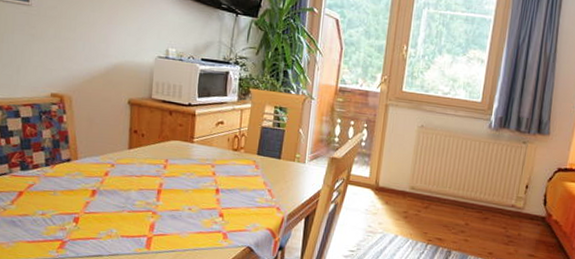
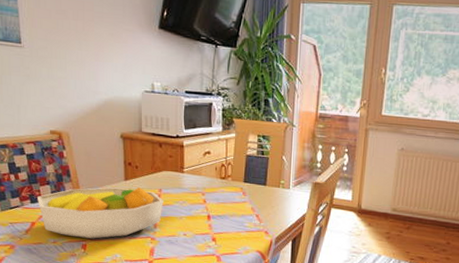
fruit bowl: none [29,156,169,212] -> present [37,187,163,239]

